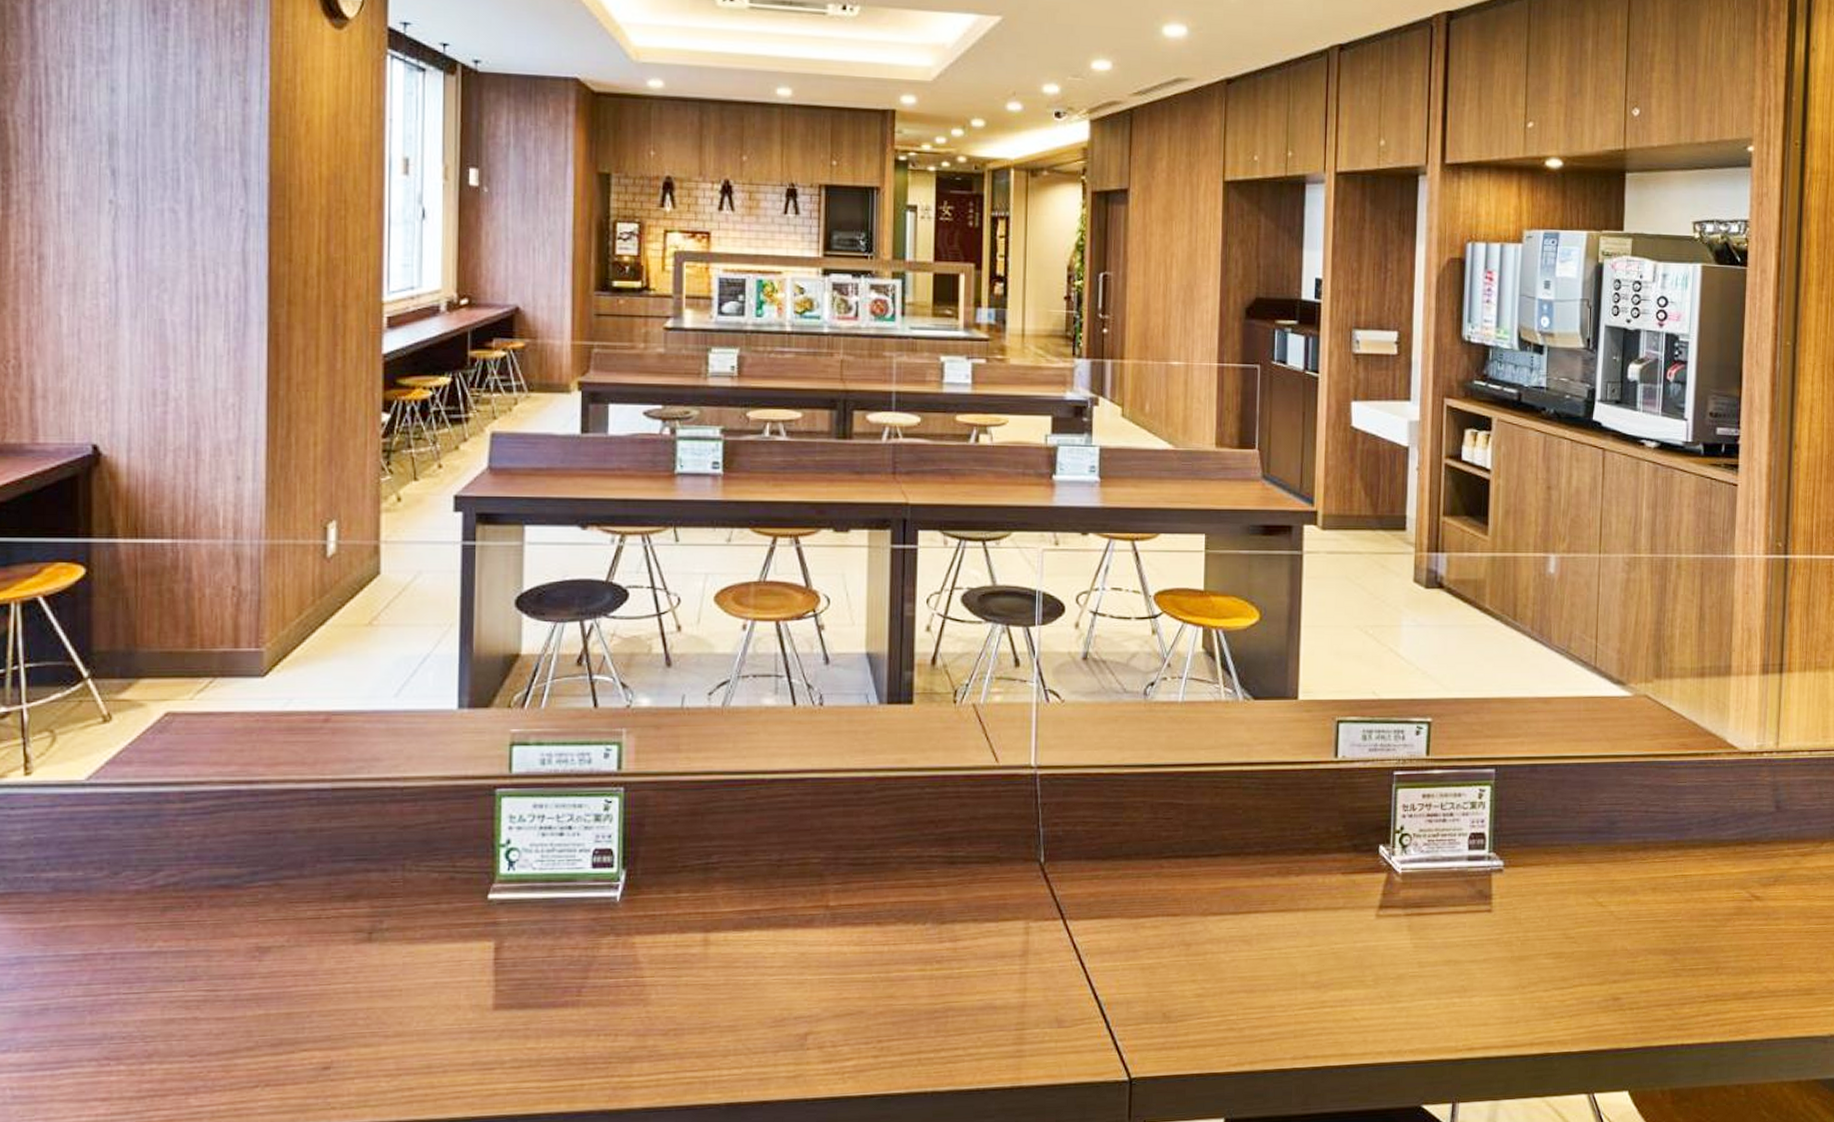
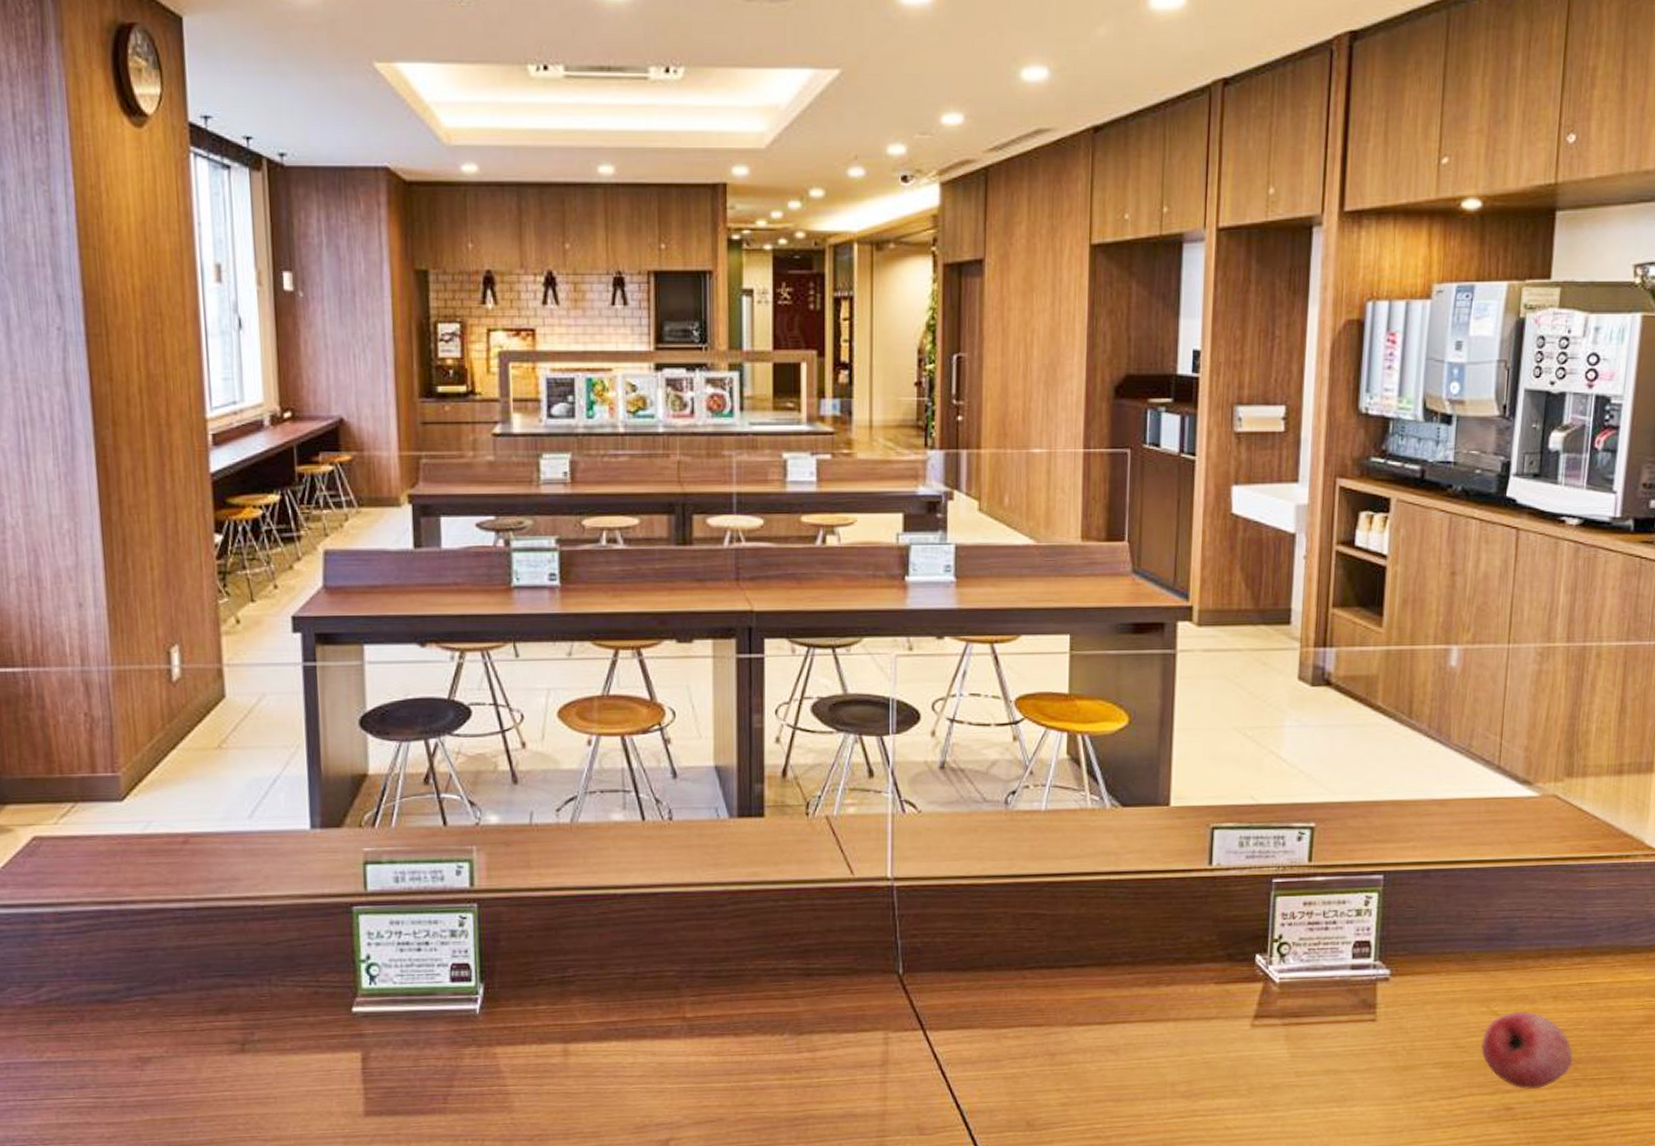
fruit: none [1589,902,1673,980] -> present [1481,1011,1573,1090]

